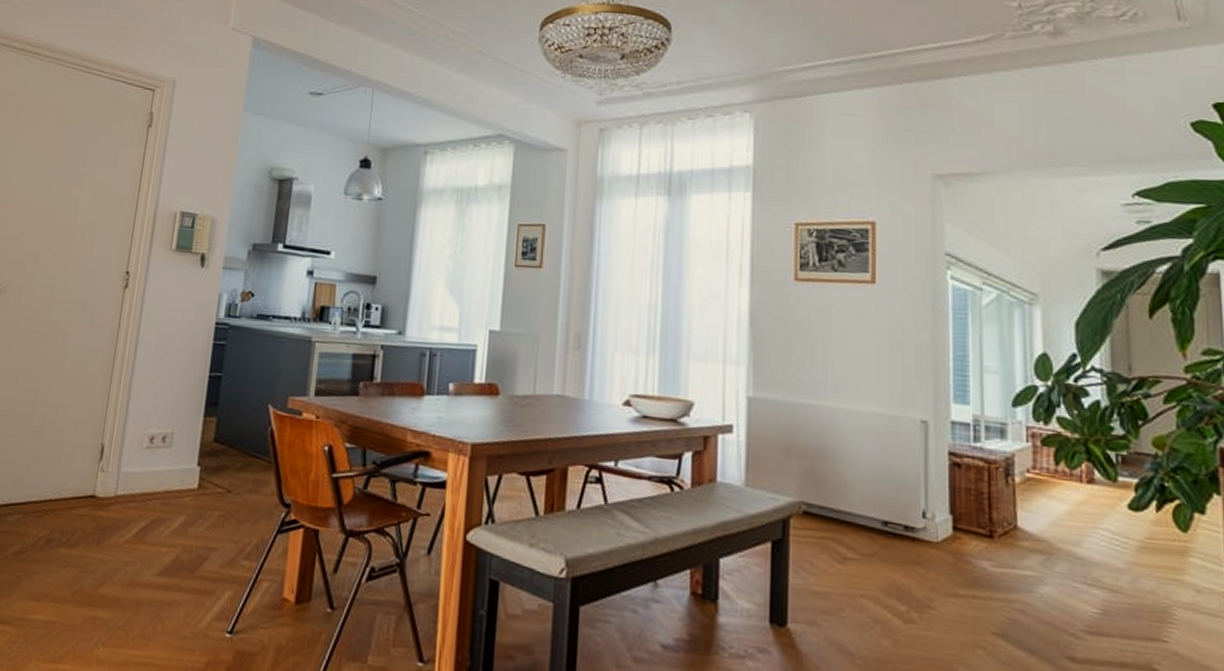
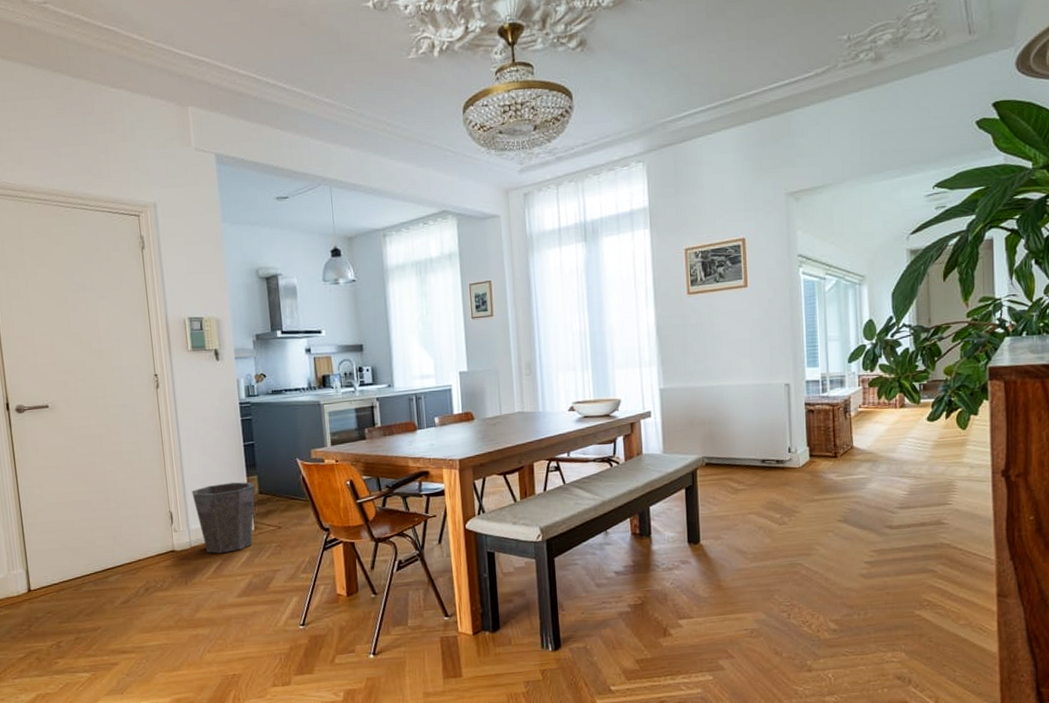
waste bin: none [132,419,211,512] -> present [191,481,255,553]

